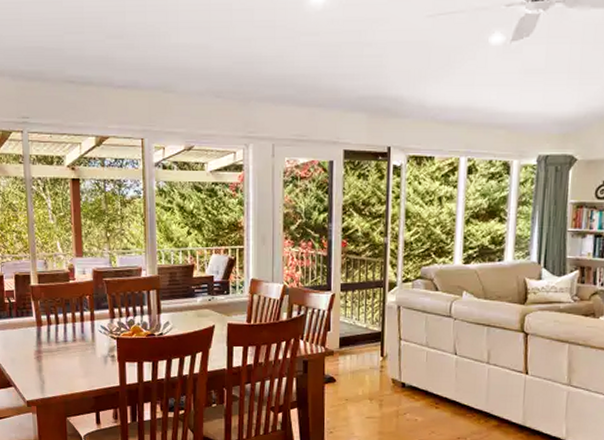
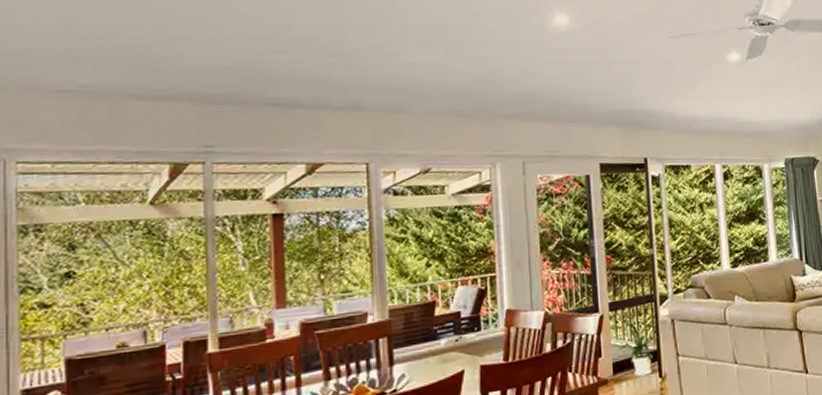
house plant: none [343,304,385,353] -> present [616,323,660,377]

